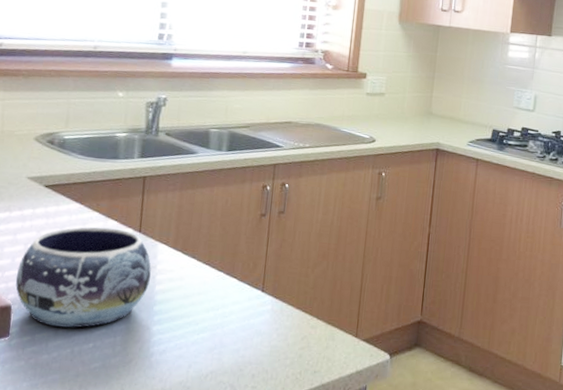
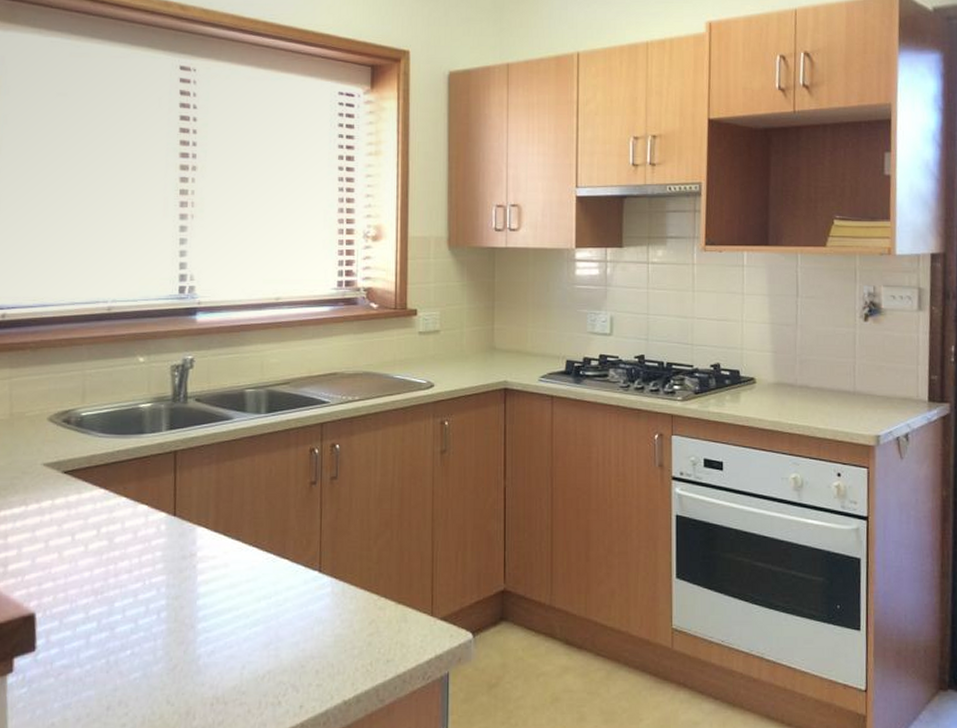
decorative bowl: present [15,227,151,328] -> none [37,514,191,634]

